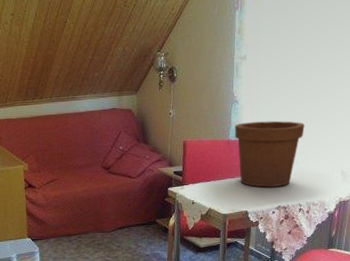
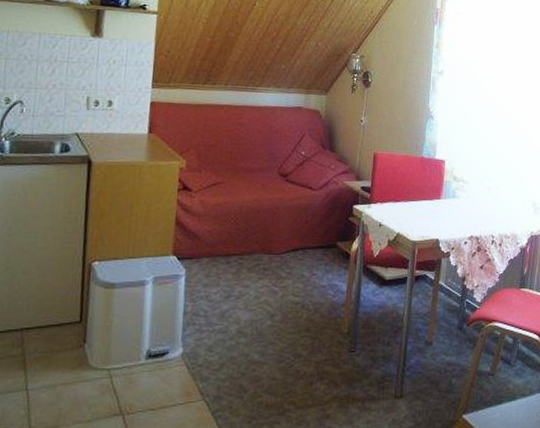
flower pot: present [235,120,305,188] -> none [429,140,498,214]

